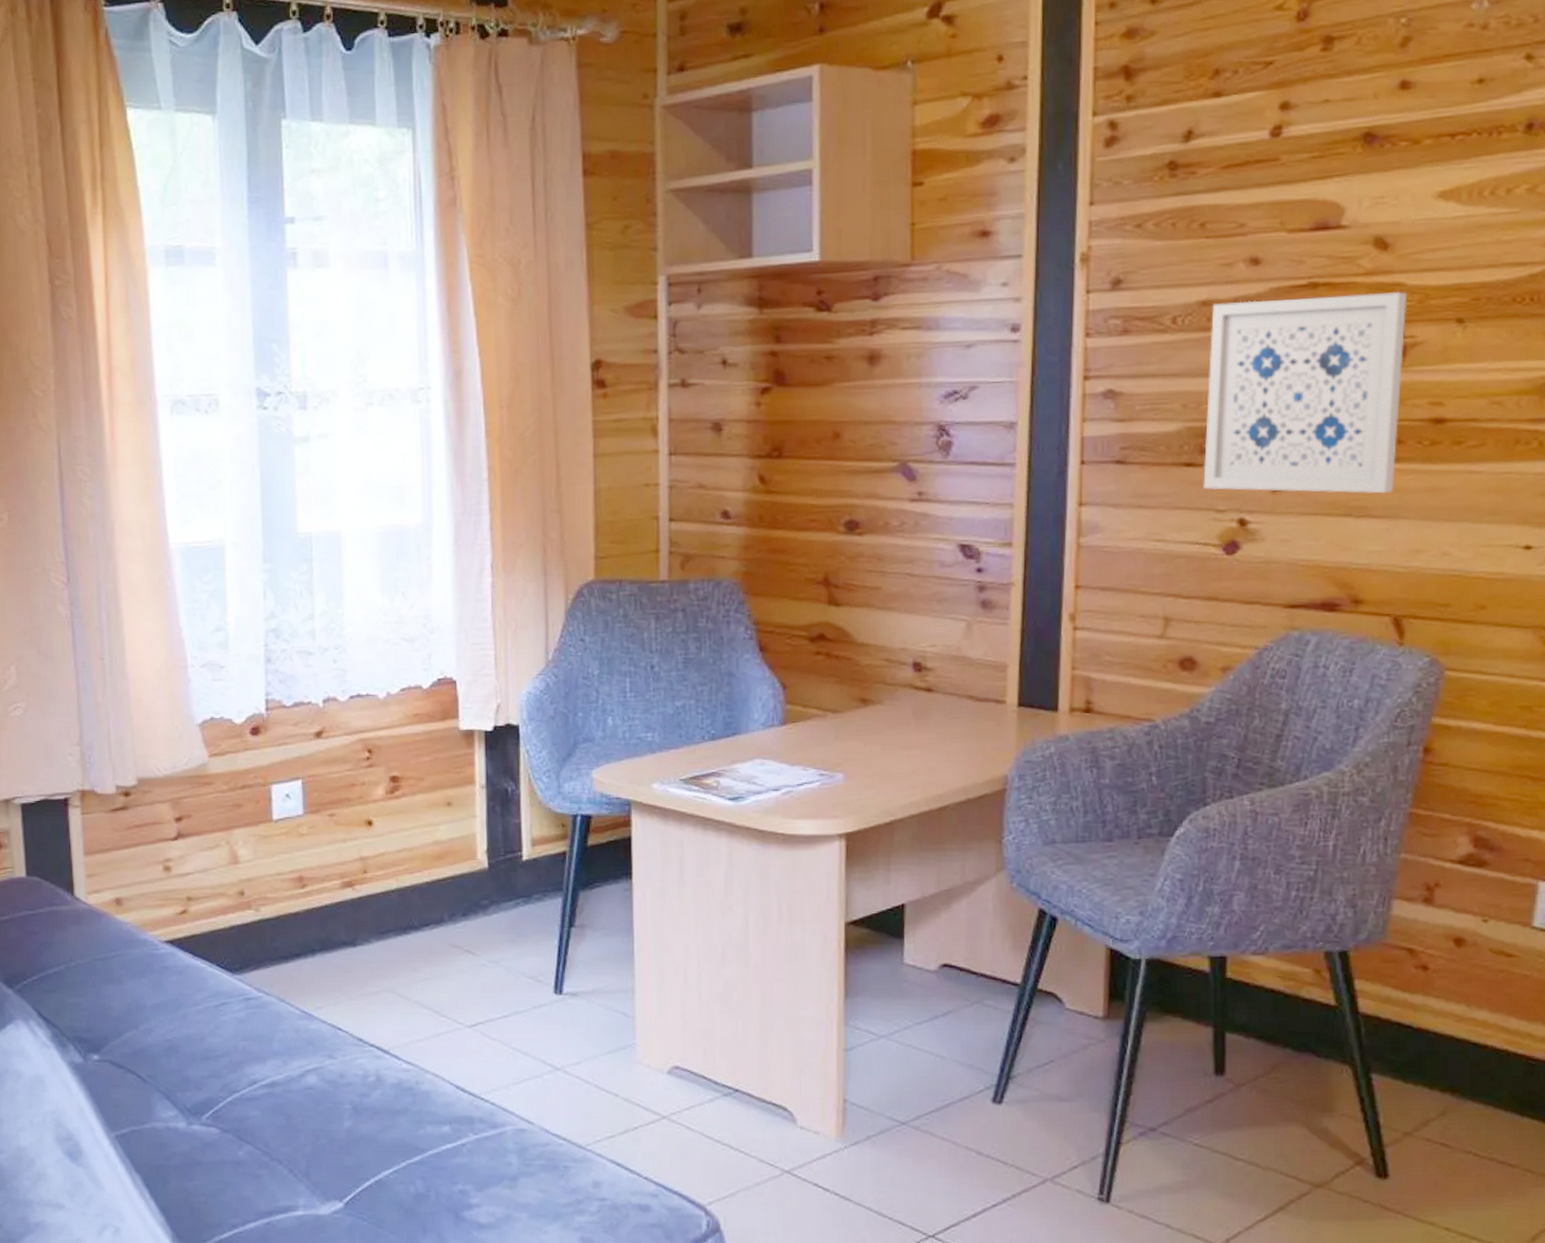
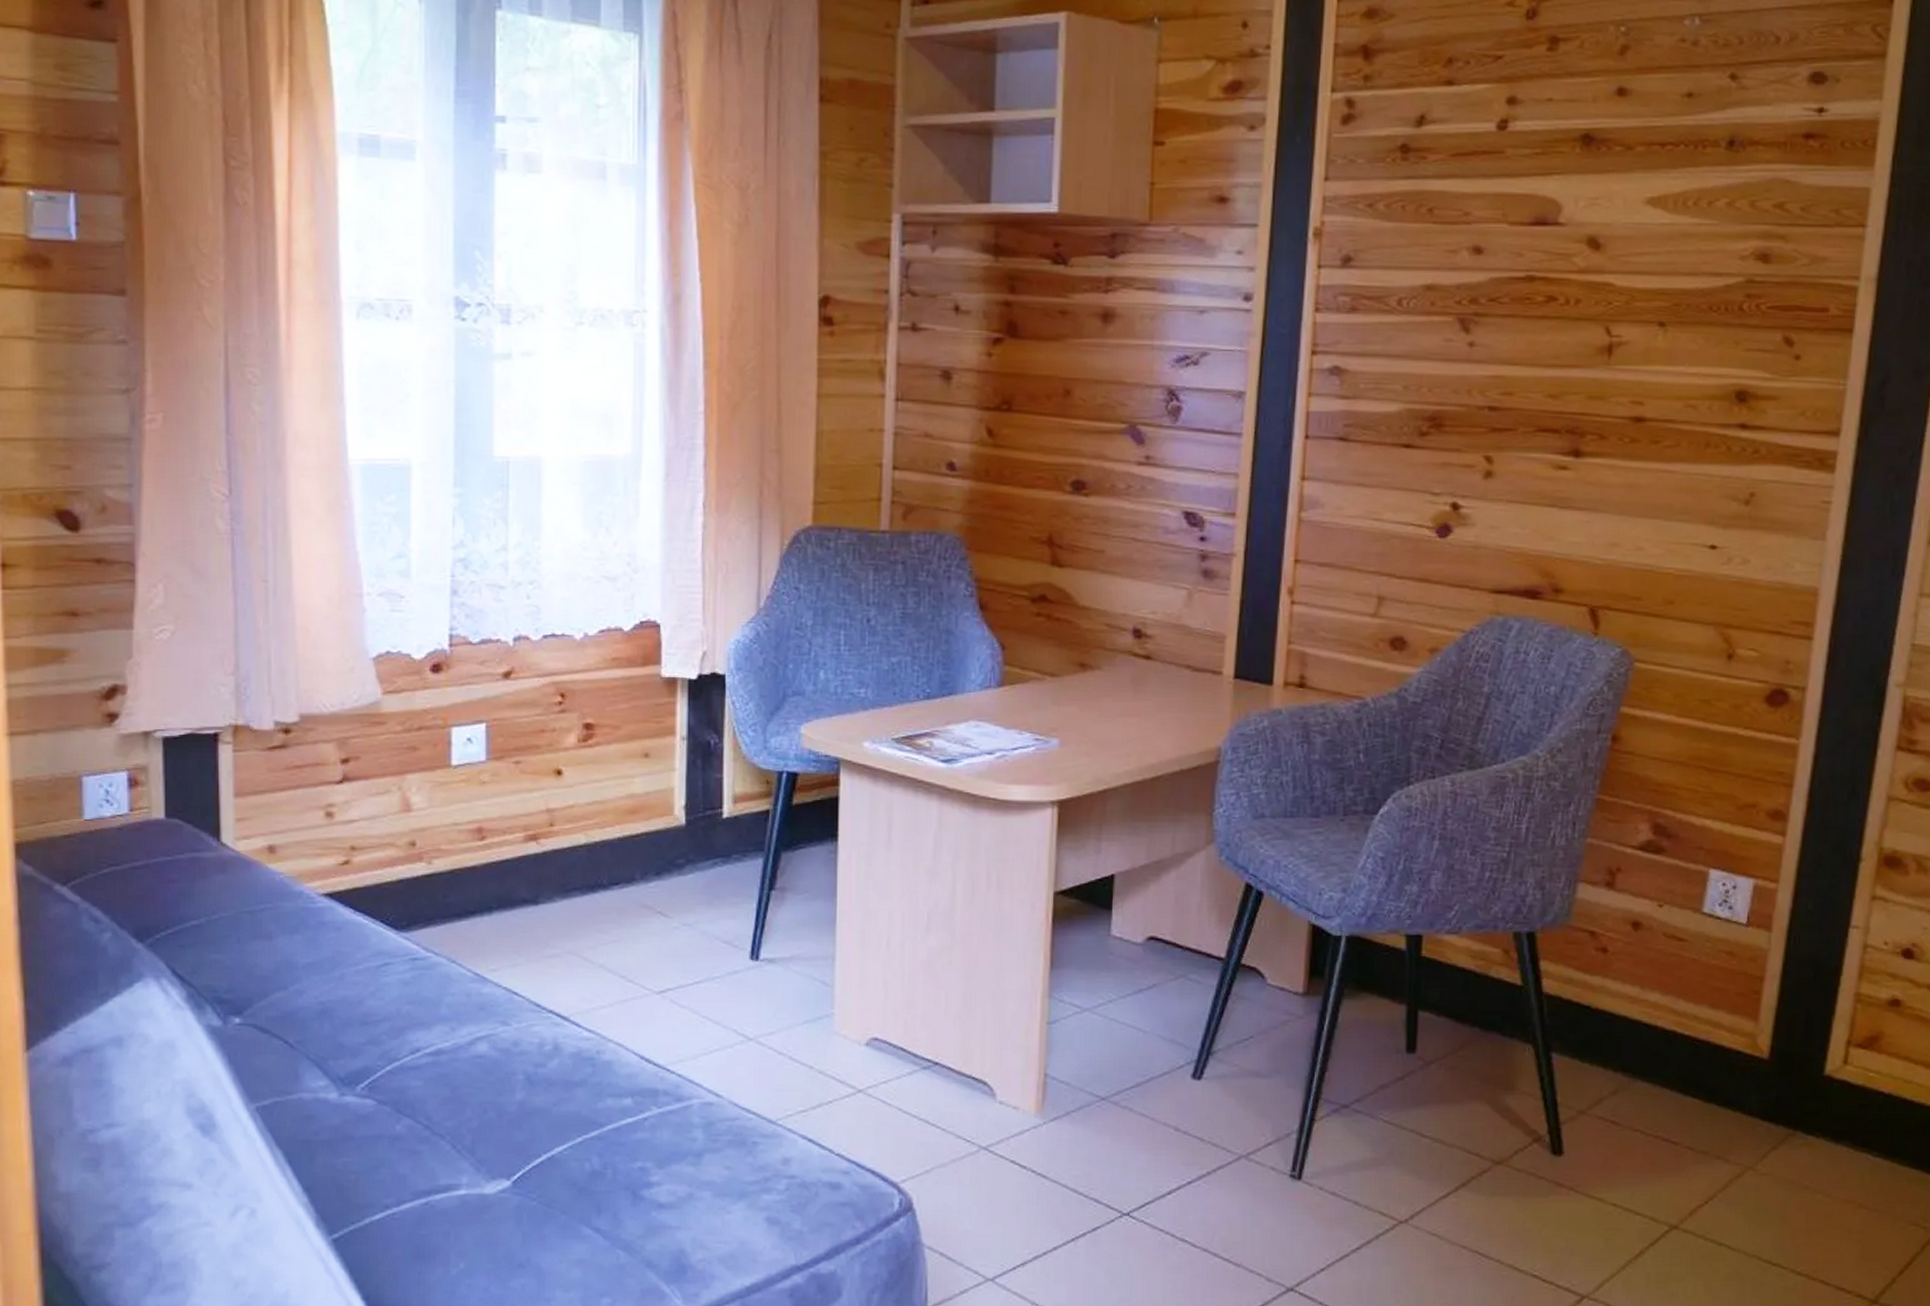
wall art: present [1203,291,1408,494] -> none [1420,288,1616,487]

